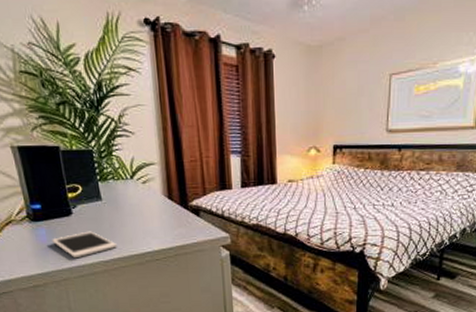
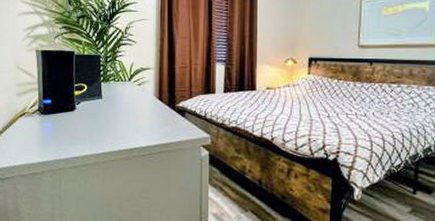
cell phone: present [52,231,117,259] -> none [55,125,109,150]

